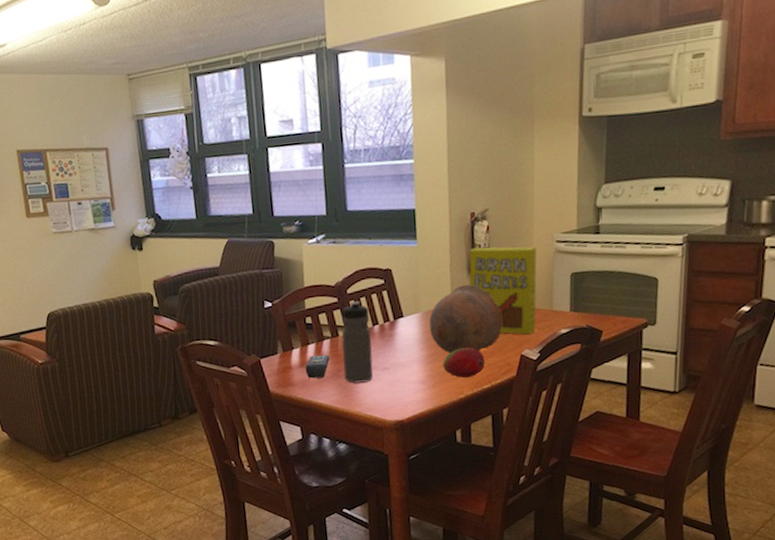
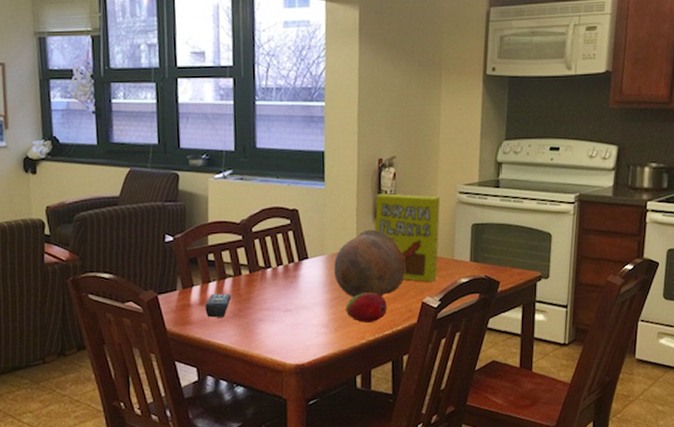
water bottle: present [341,300,373,383] -> none [244,239,275,324]

